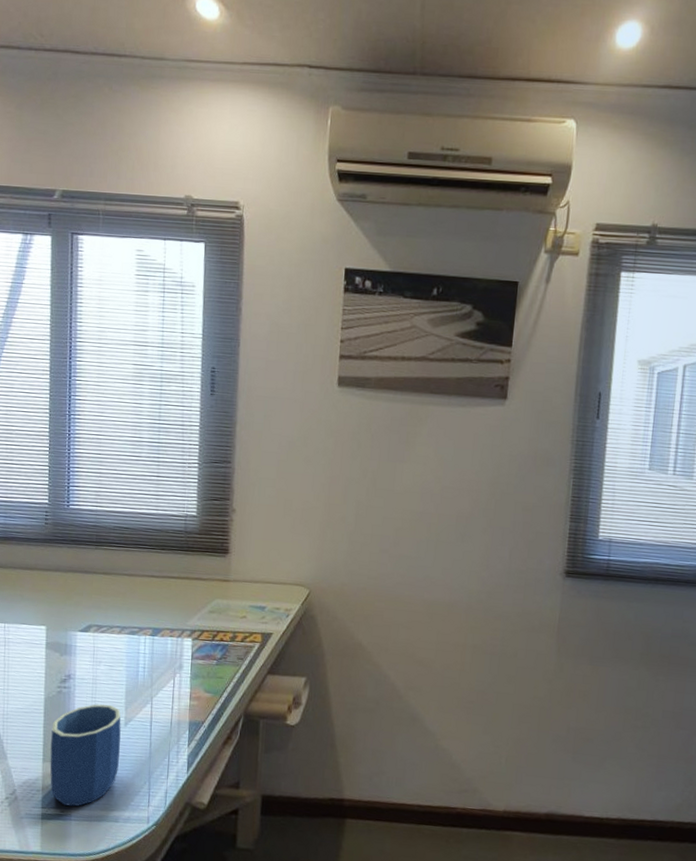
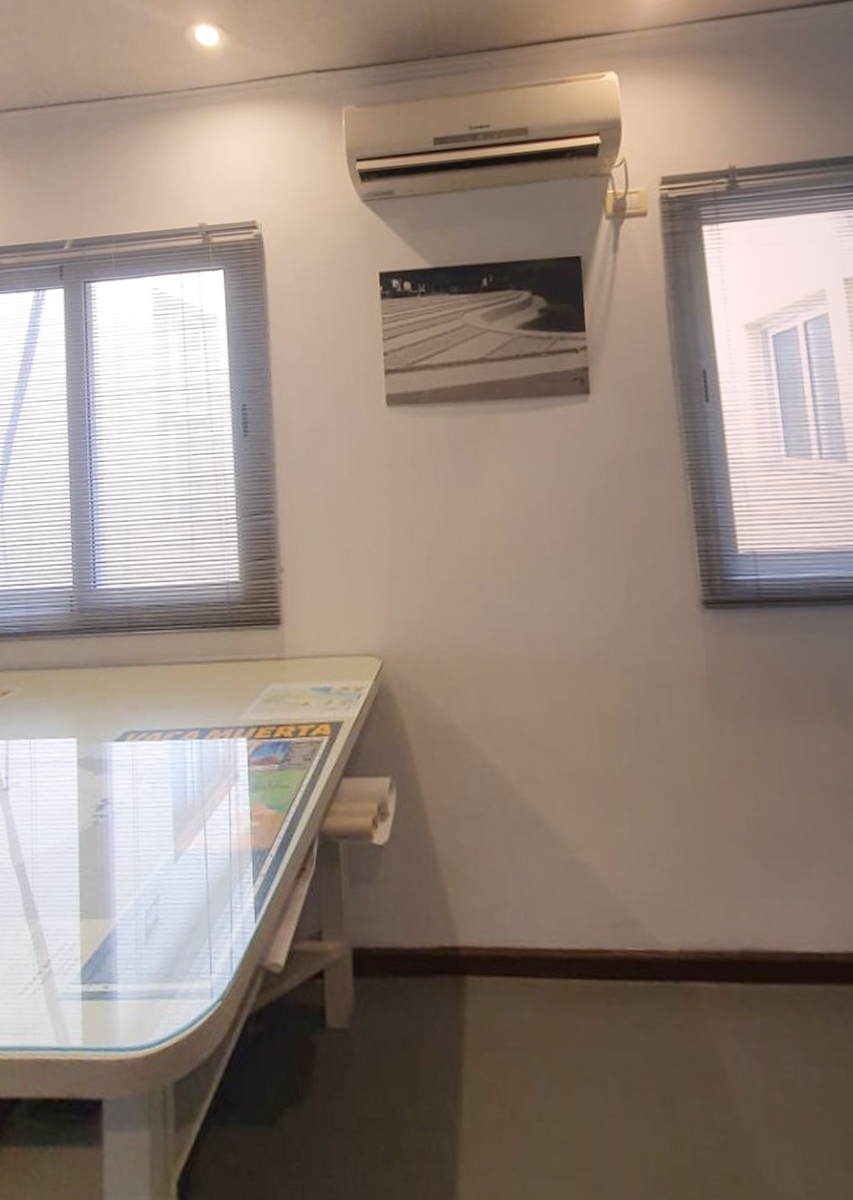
mug: present [50,704,121,807] -> none [88,834,171,980]

